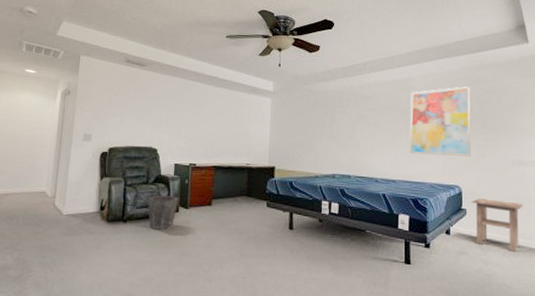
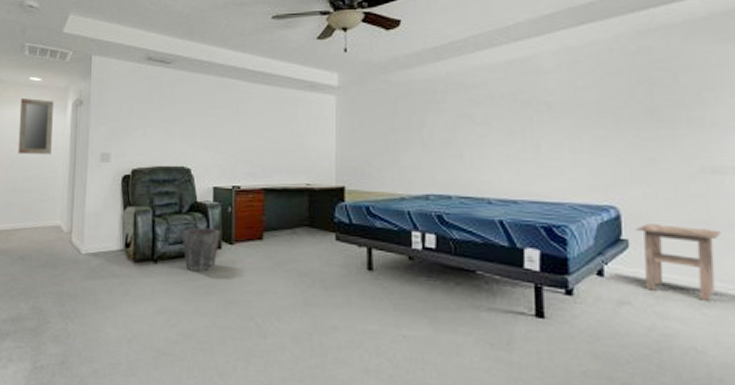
home mirror: none [11,86,45,133] -> present [18,98,53,155]
wall art: present [410,86,472,156] -> none [536,62,633,163]

